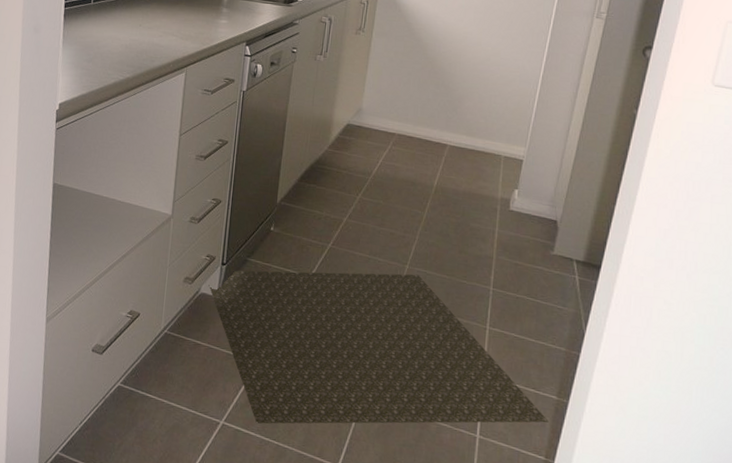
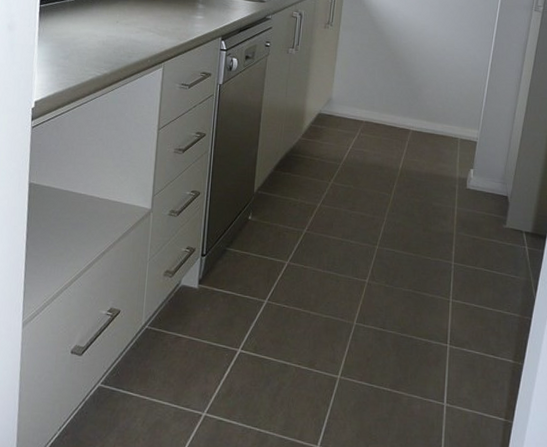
floor mat: present [208,270,549,424] -> none [189,254,507,413]

